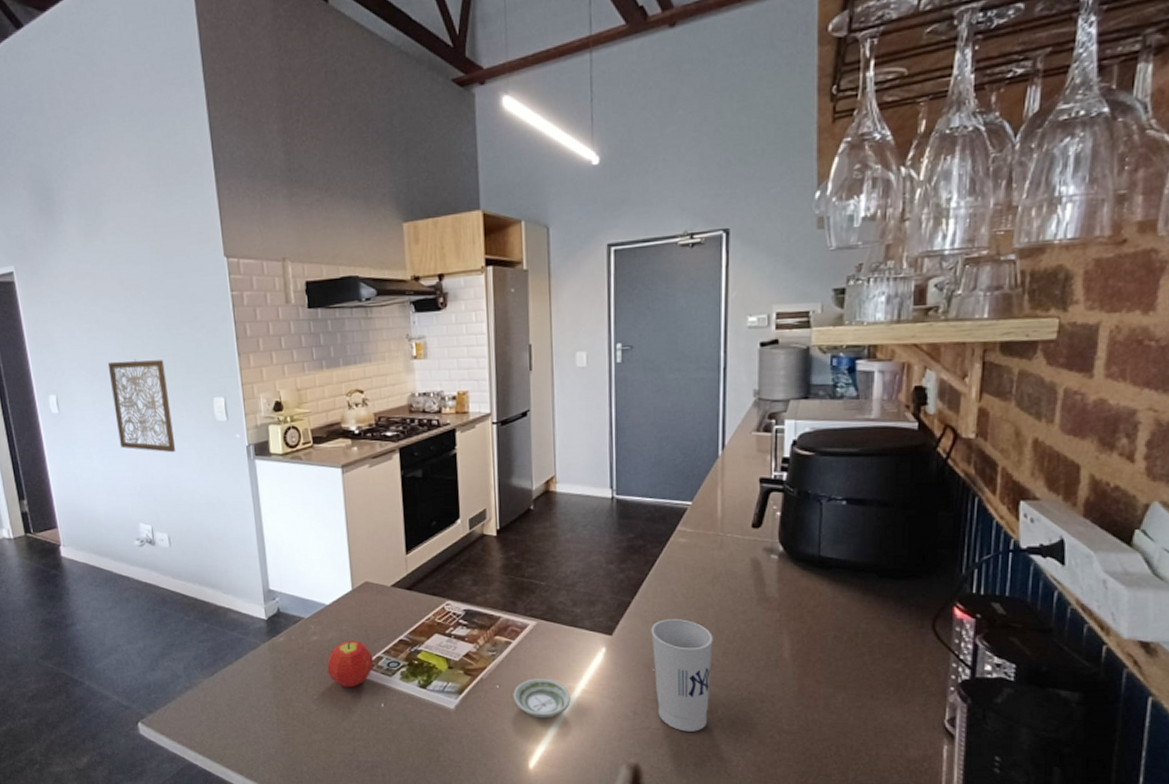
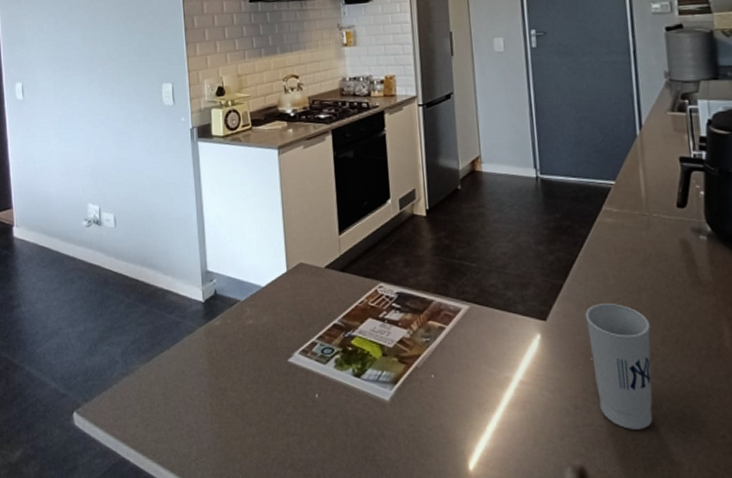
wall art: present [107,359,176,453] -> none [70,49,126,136]
fruit: present [327,640,374,687] -> none [262,324,308,376]
saucer: present [513,678,571,719] -> none [449,367,508,413]

